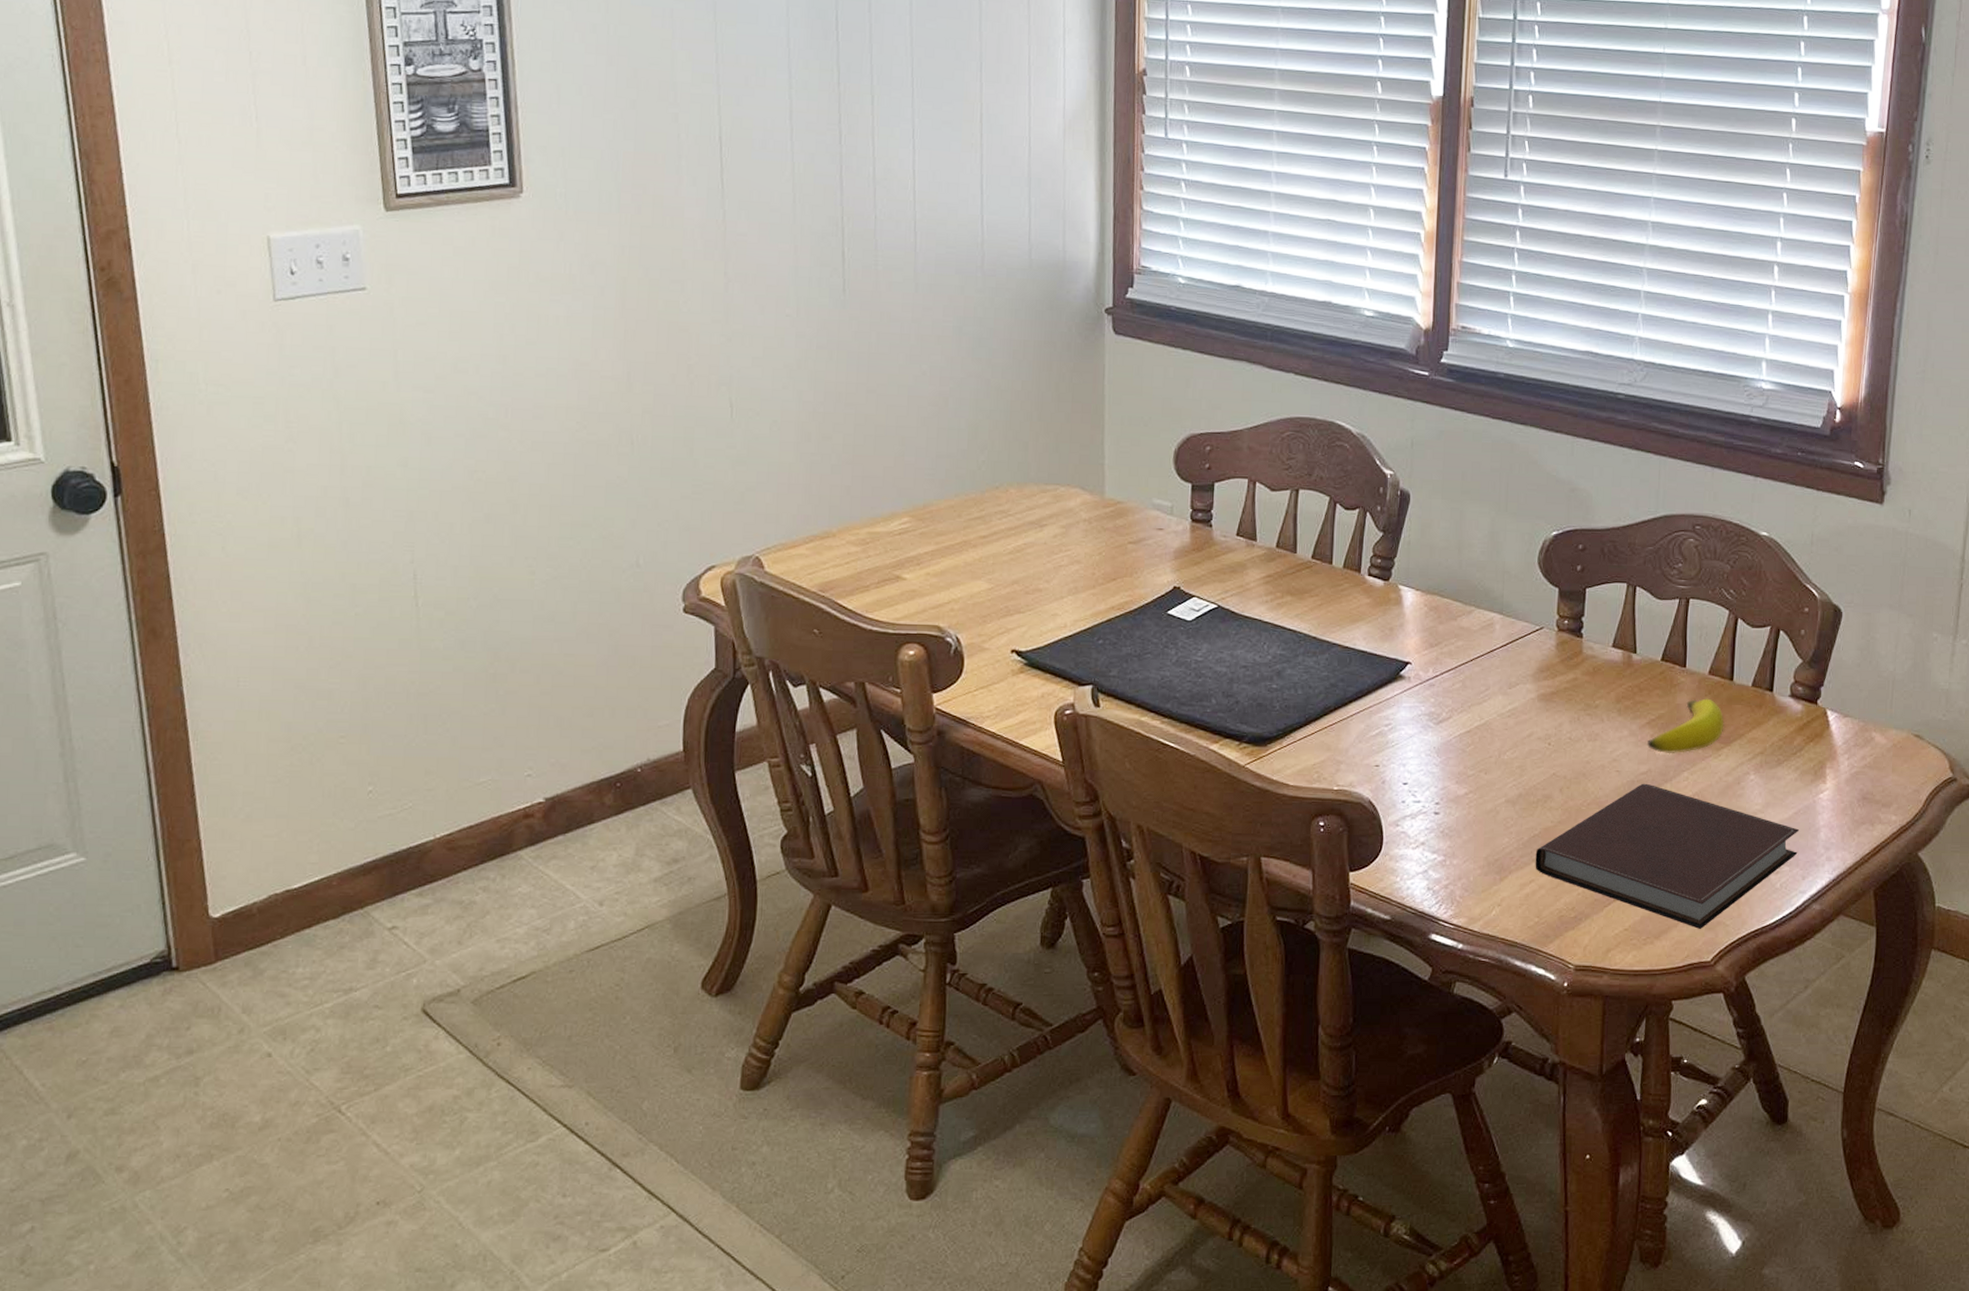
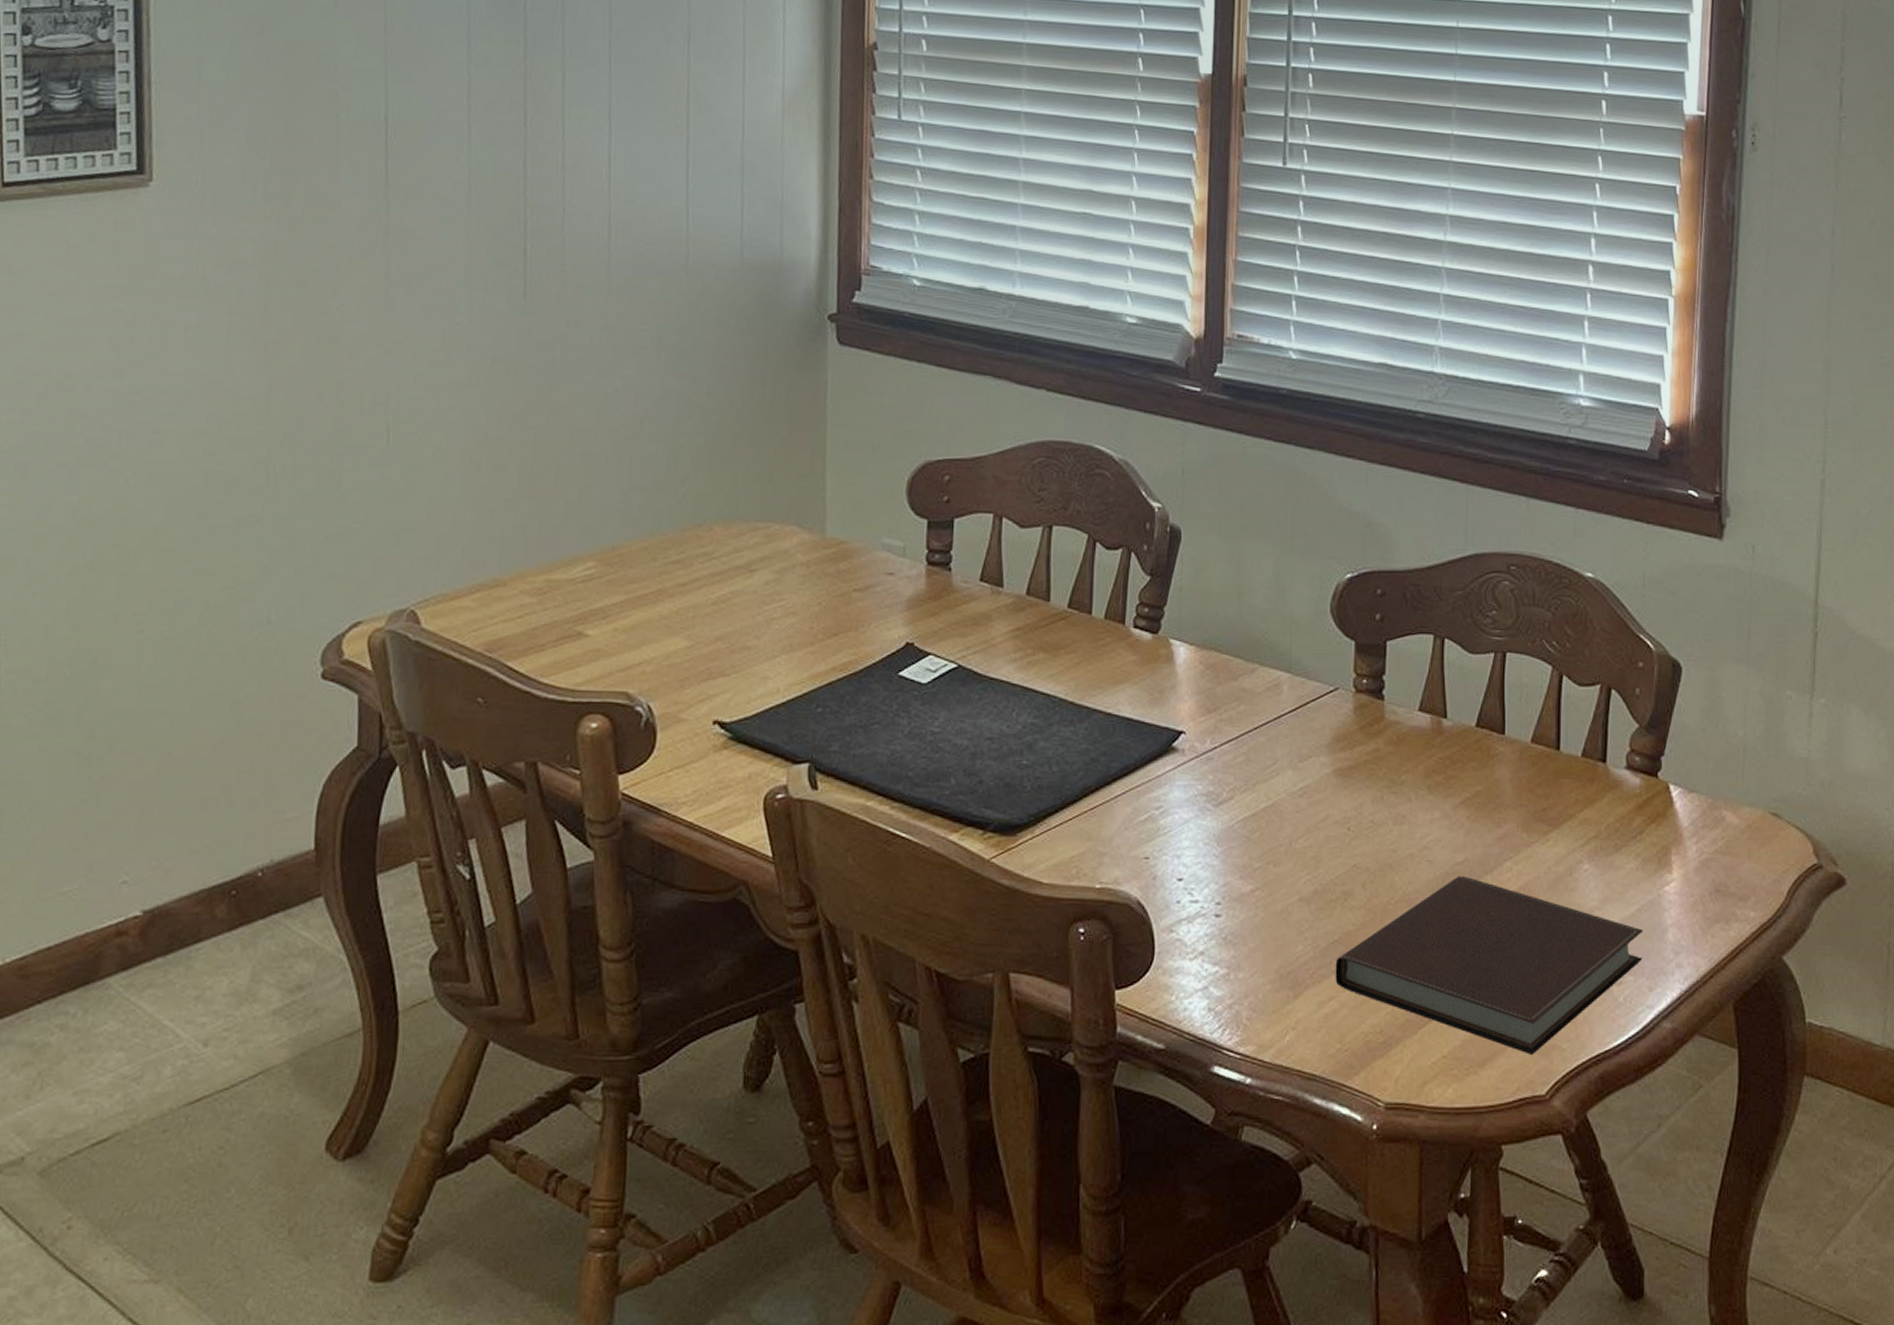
banana: present [1646,698,1723,754] -> none [1462,771,1550,840]

